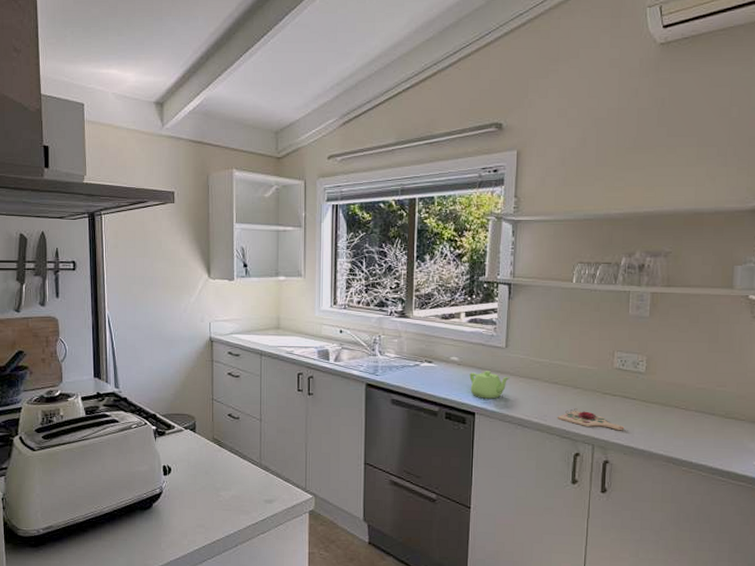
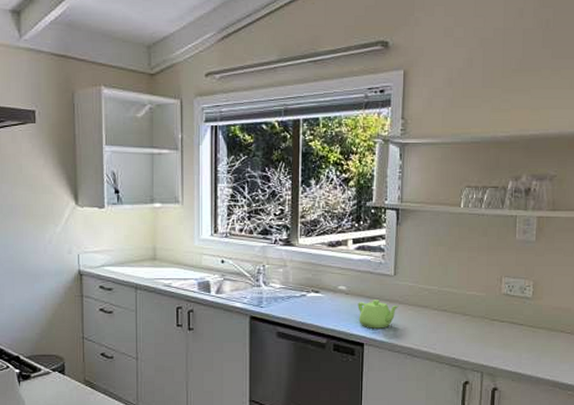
cutting board: present [558,408,625,430] -> none [447,336,513,356]

